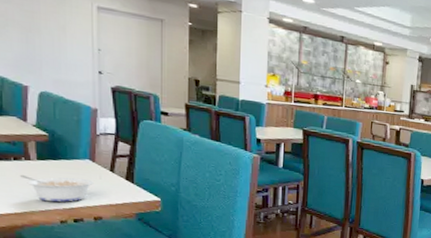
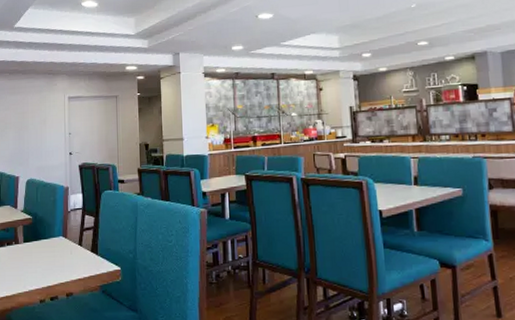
legume: present [20,174,95,202] -> none [11,256,67,282]

